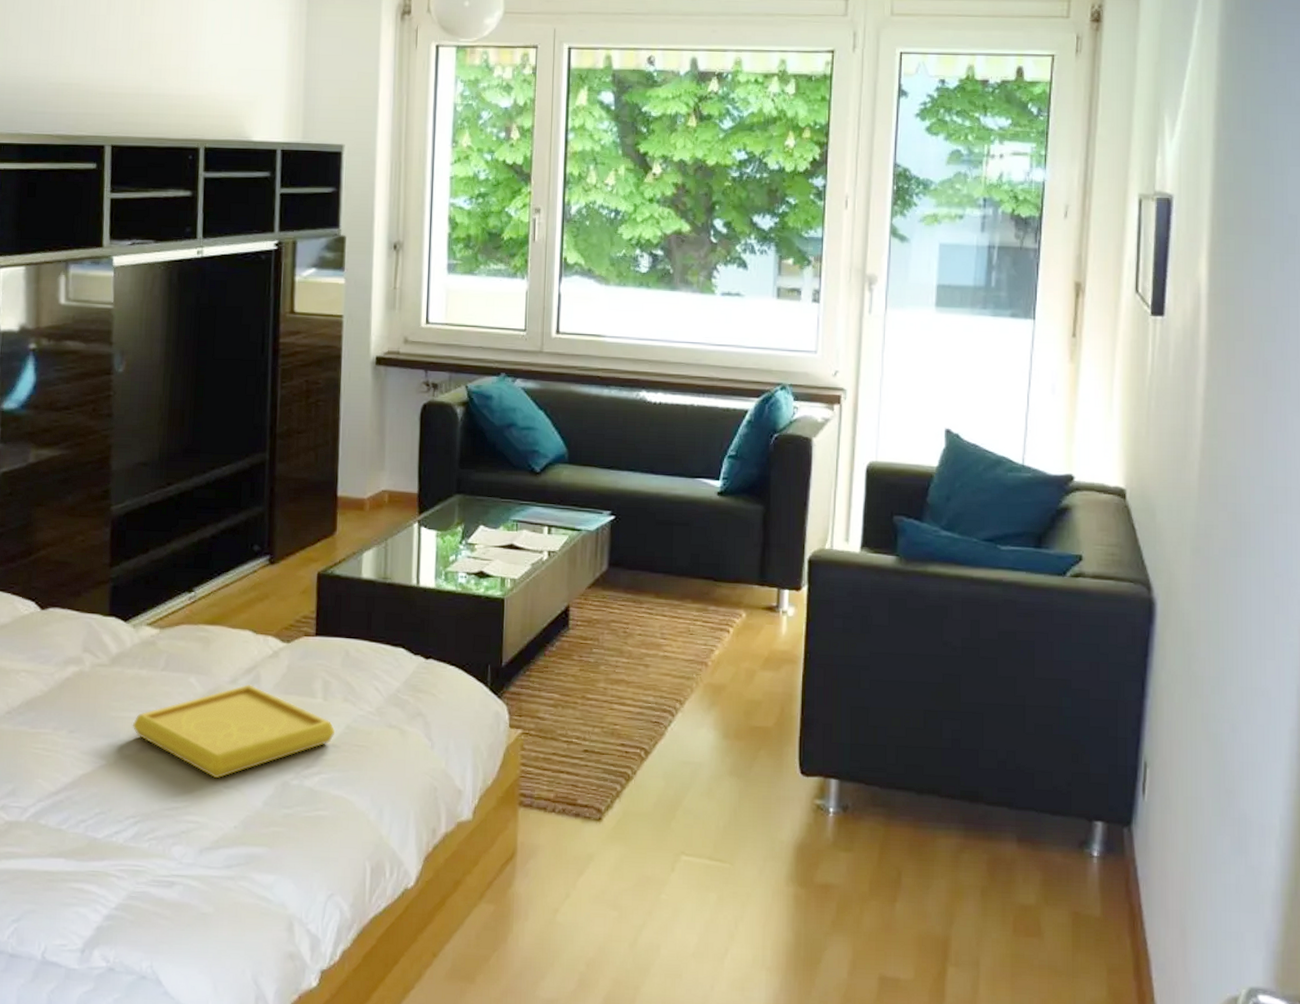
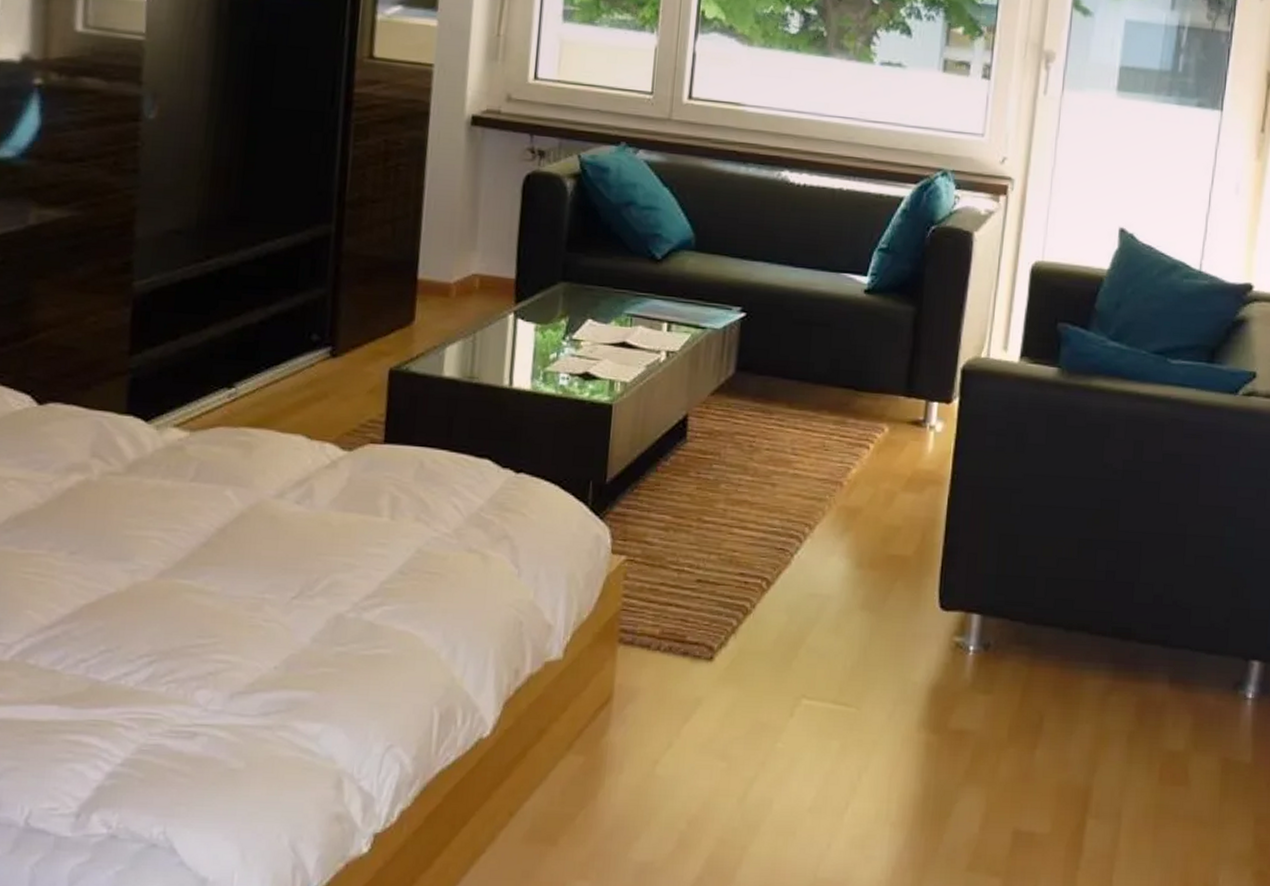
serving tray: present [132,684,336,779] -> none [150,499,404,611]

